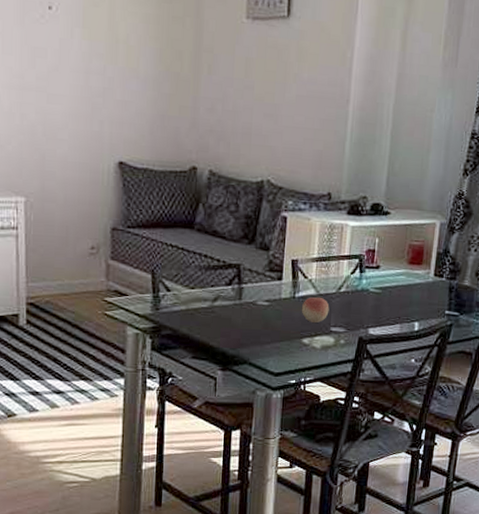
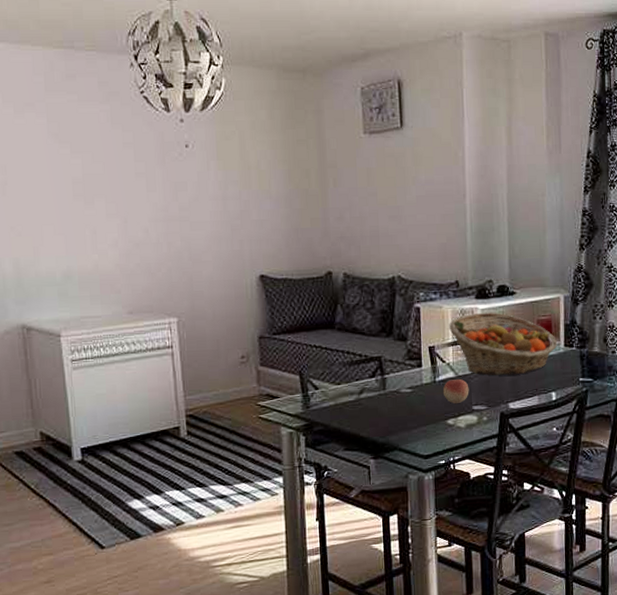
fruit basket: none [315,229,427,300] -> present [449,312,557,376]

